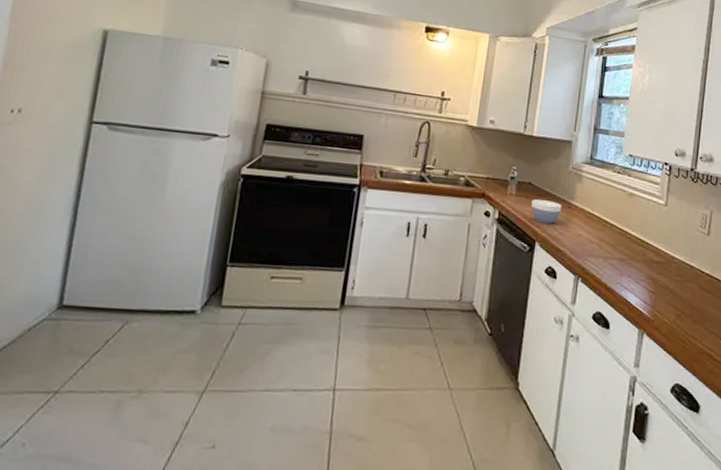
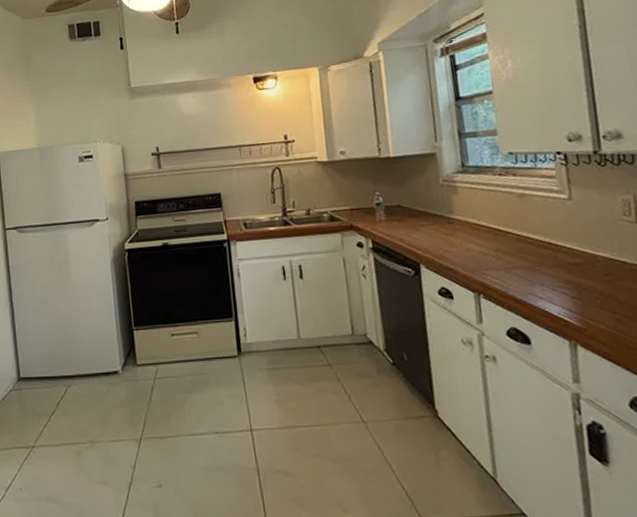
bowl: present [531,199,562,224] -> none [404,219,442,244]

